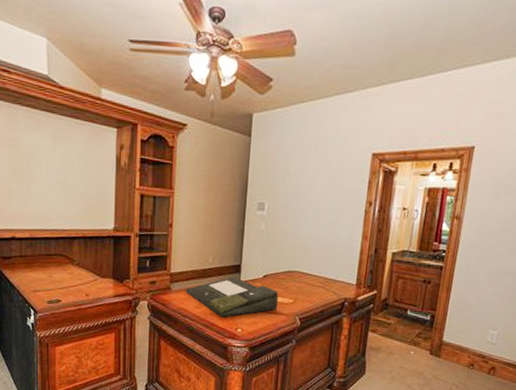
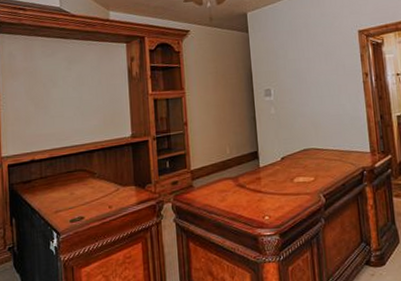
document tray: present [185,277,279,318] -> none [208,164,301,208]

